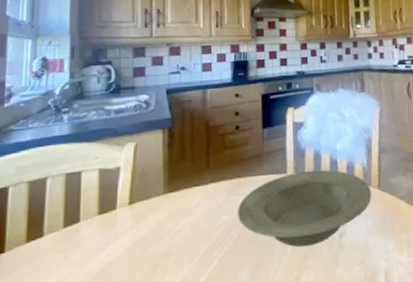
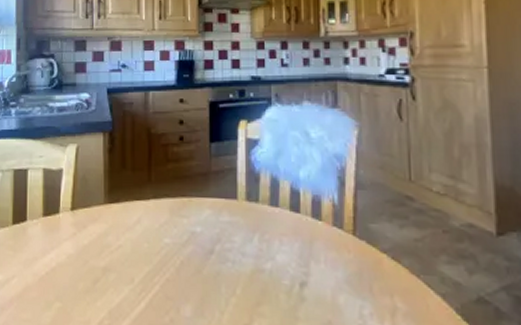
bowl: present [238,169,372,247] -> none [181,199,344,291]

